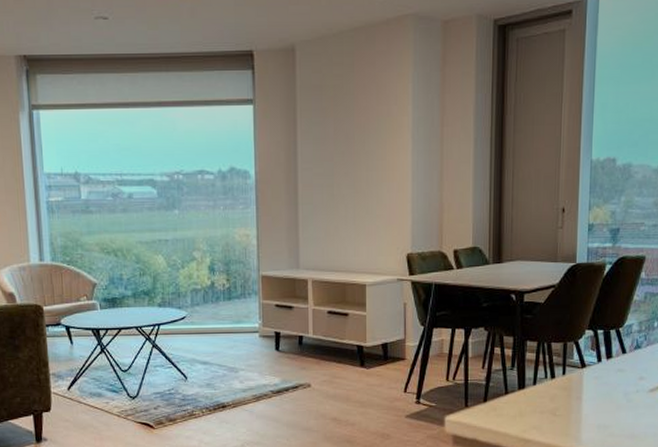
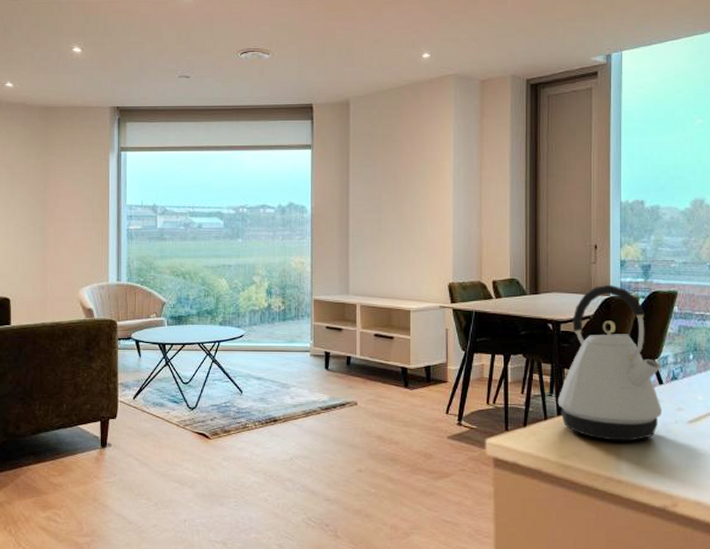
kettle: none [519,251,625,413] -> present [557,285,662,441]

